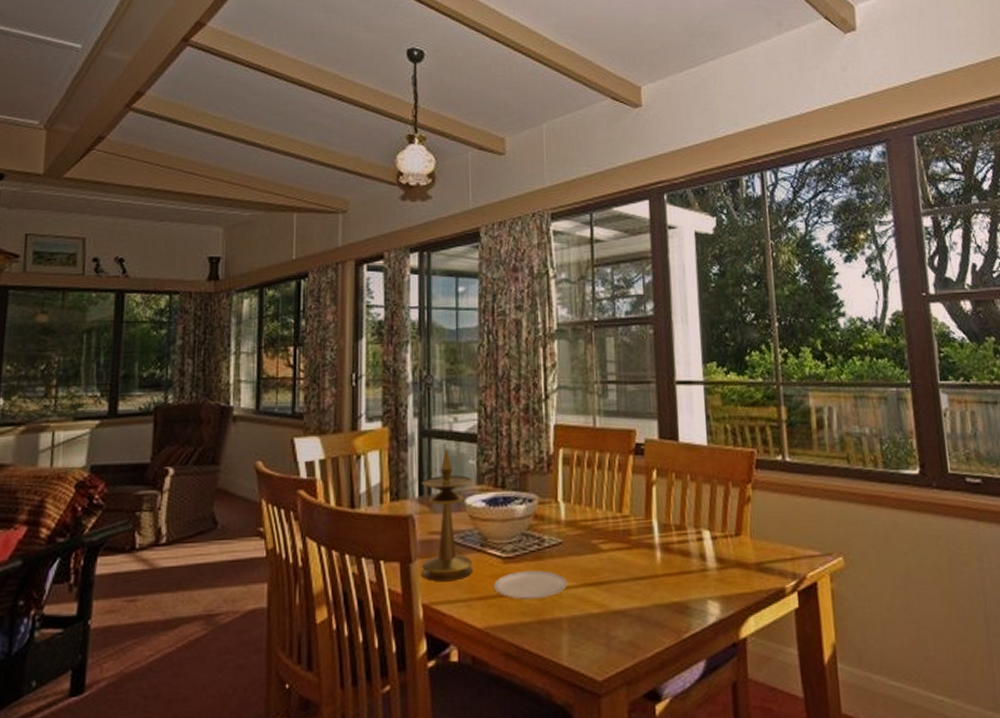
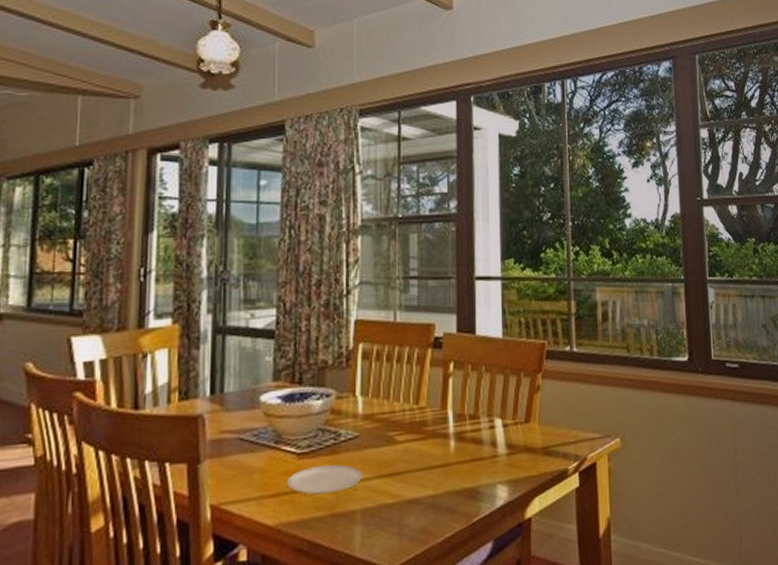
candlestick: present [421,448,472,582] -> none [211,345,268,482]

